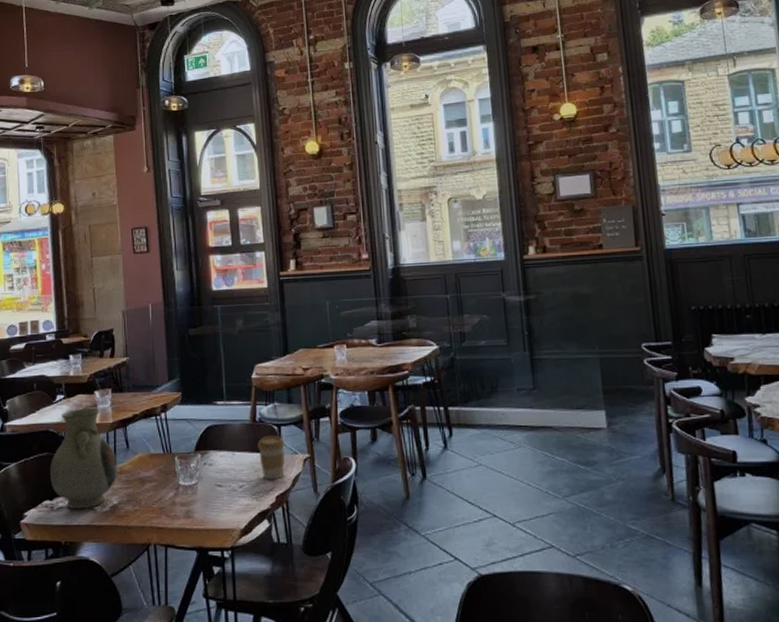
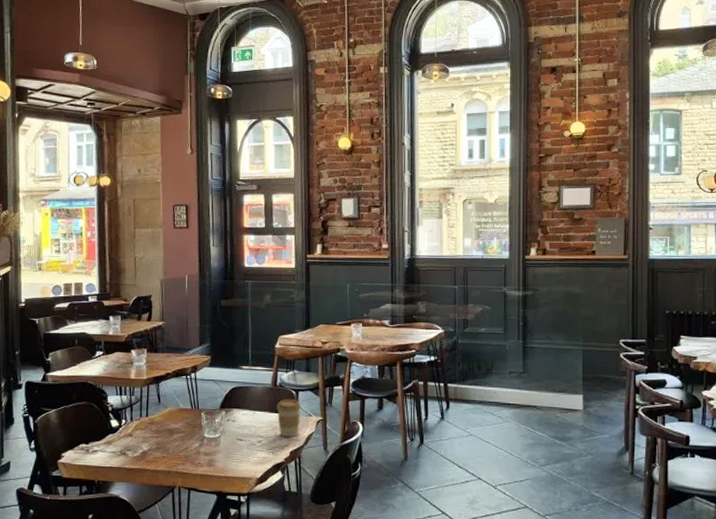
vase: present [49,407,118,510] -> none [86,364,150,454]

